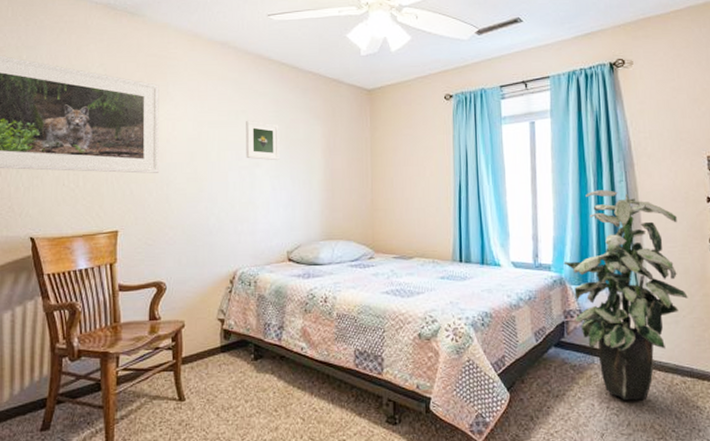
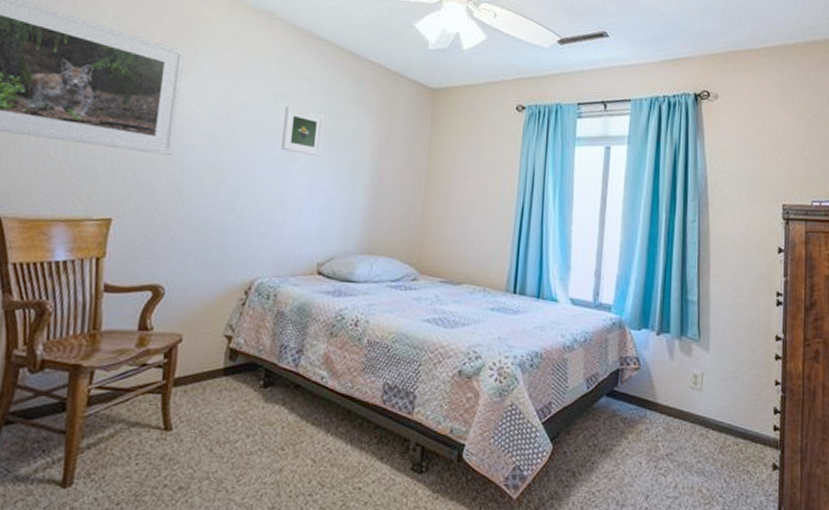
indoor plant: present [563,190,688,401] -> none [625,228,749,462]

